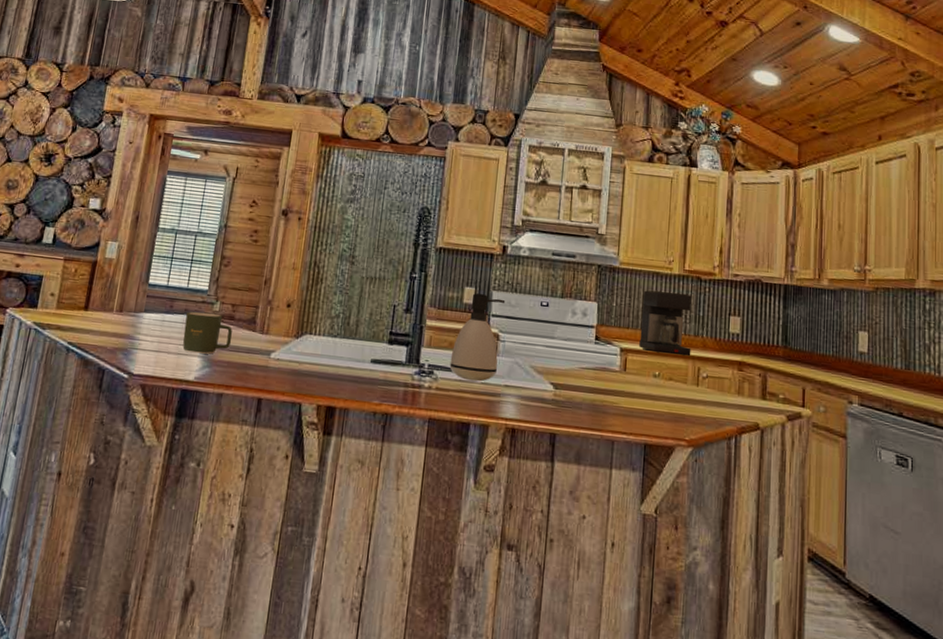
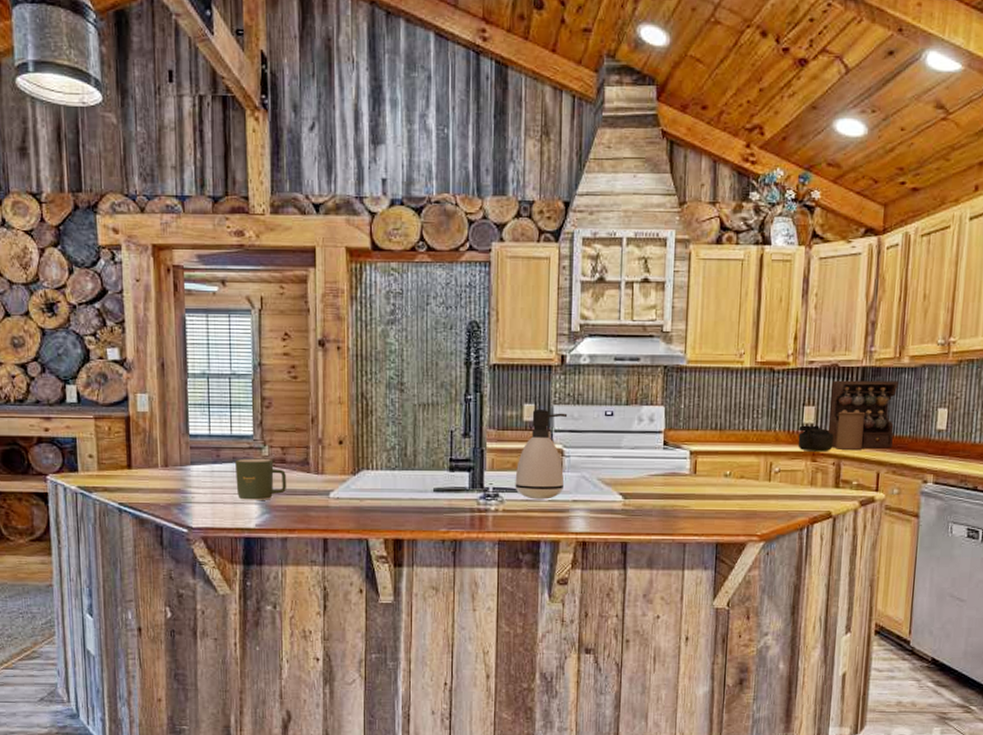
coffee maker: present [639,290,692,357] -> none [709,387,764,452]
kettle: none [724,334,759,363] -> present [798,425,834,452]
spice rack: none [754,294,819,366] -> present [829,380,899,449]
canister: none [761,324,789,364] -> present [835,411,866,450]

